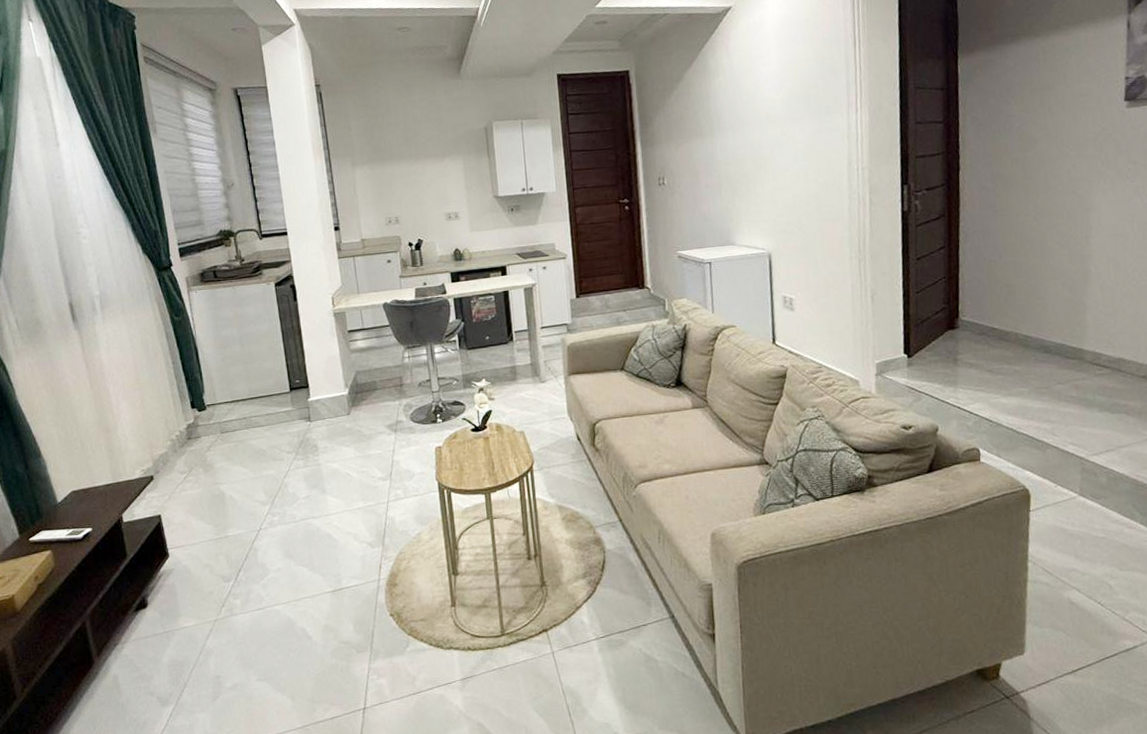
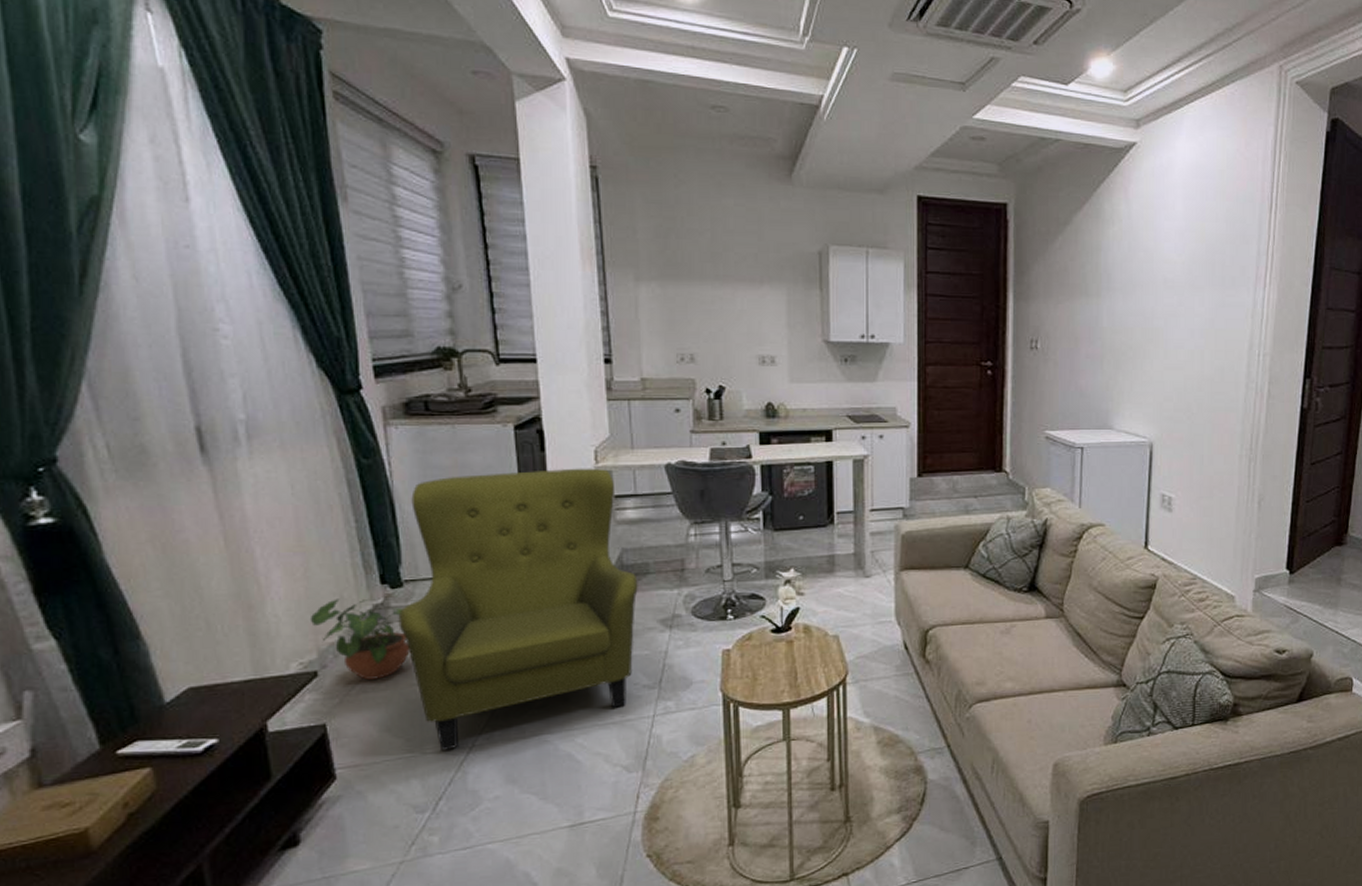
potted plant: none [146,420,214,481] -> present [310,599,410,680]
armchair: none [204,311,370,534] -> present [398,468,638,752]

